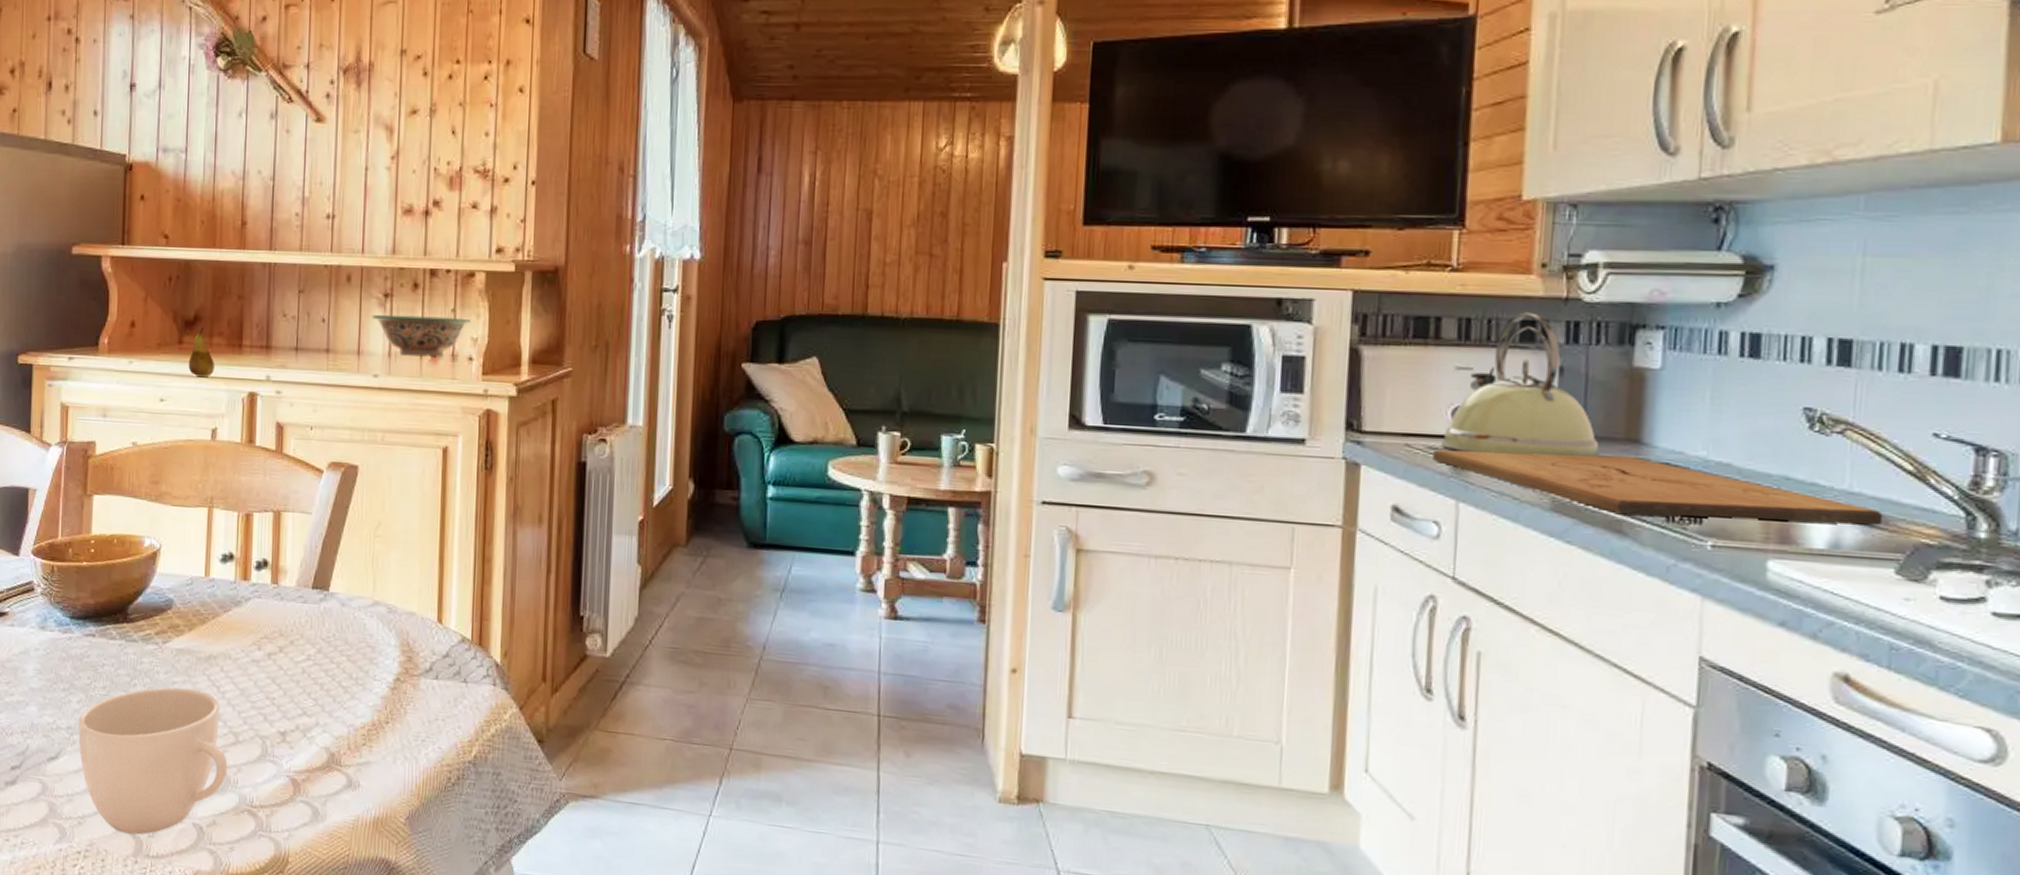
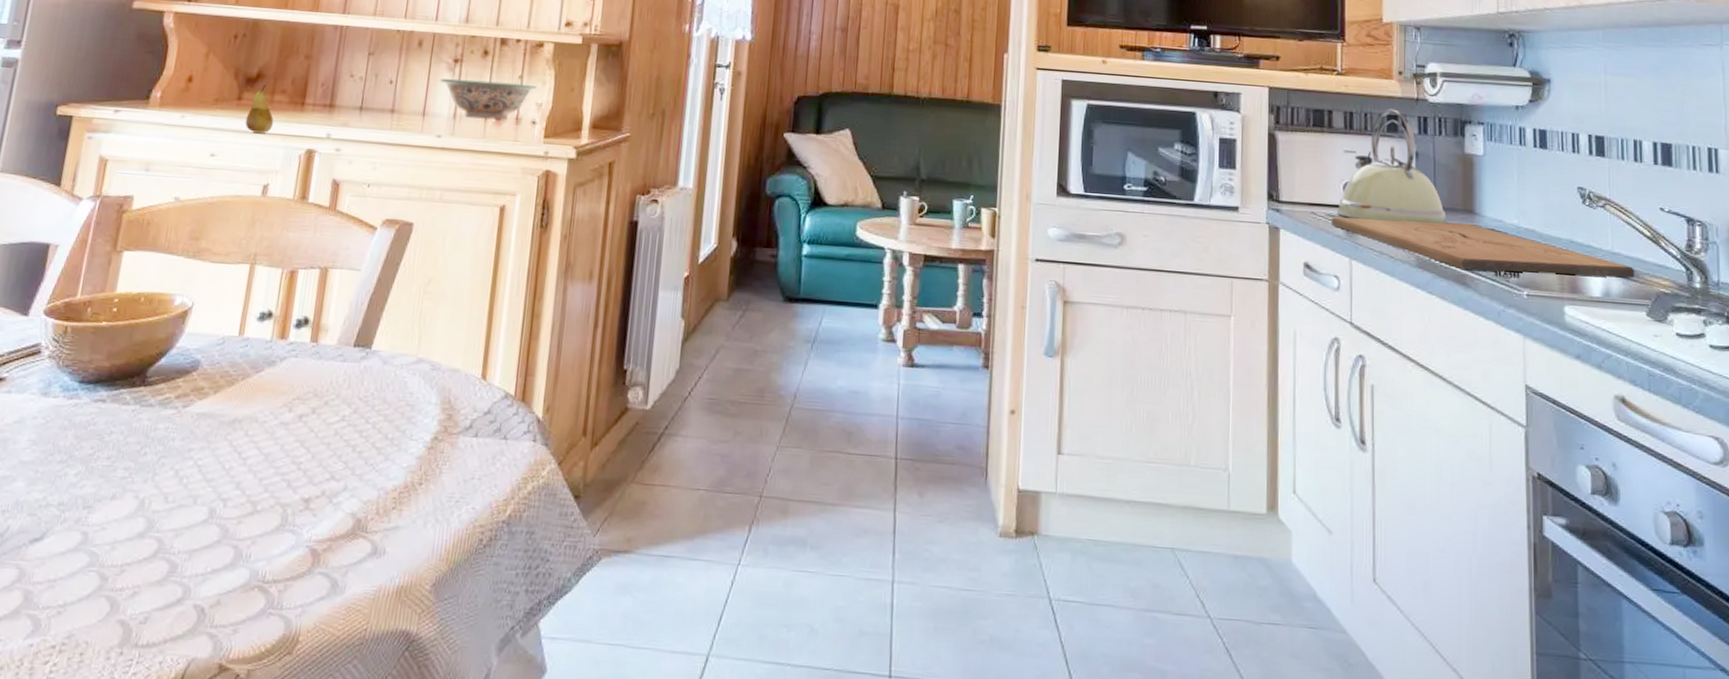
cup: present [78,687,228,835] -> none [69,454,242,622]

